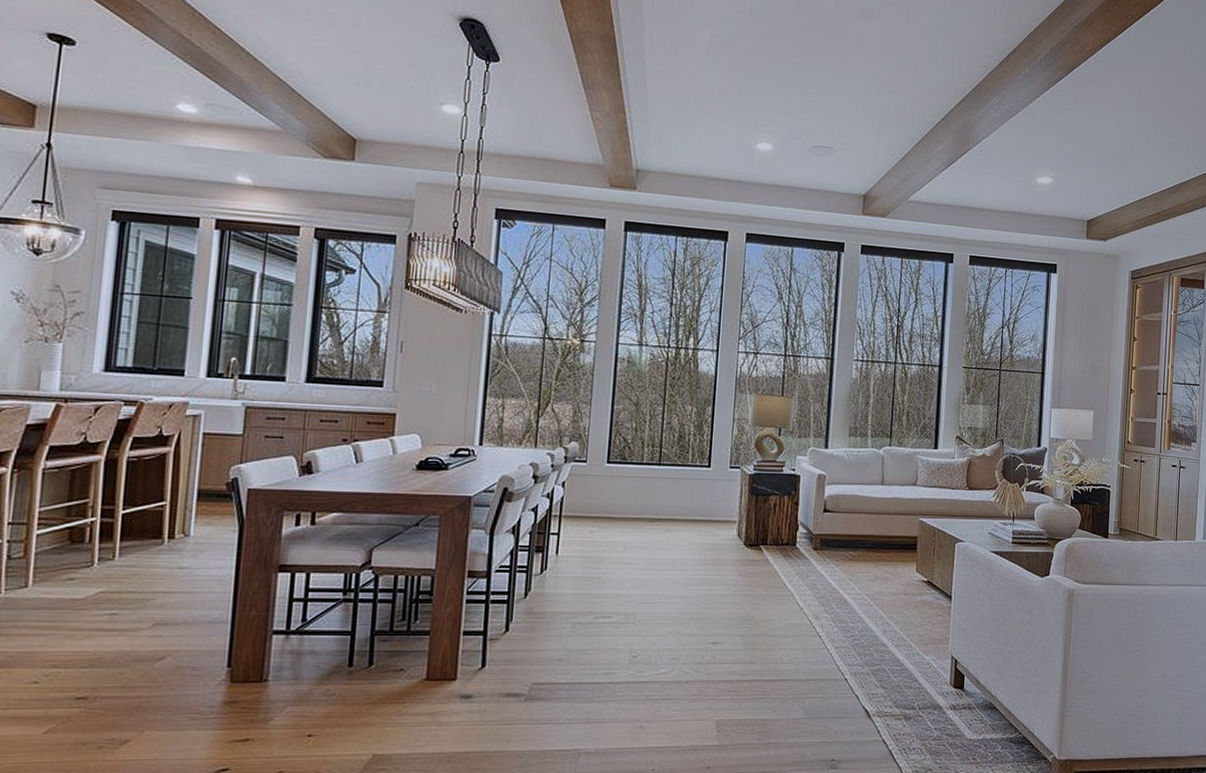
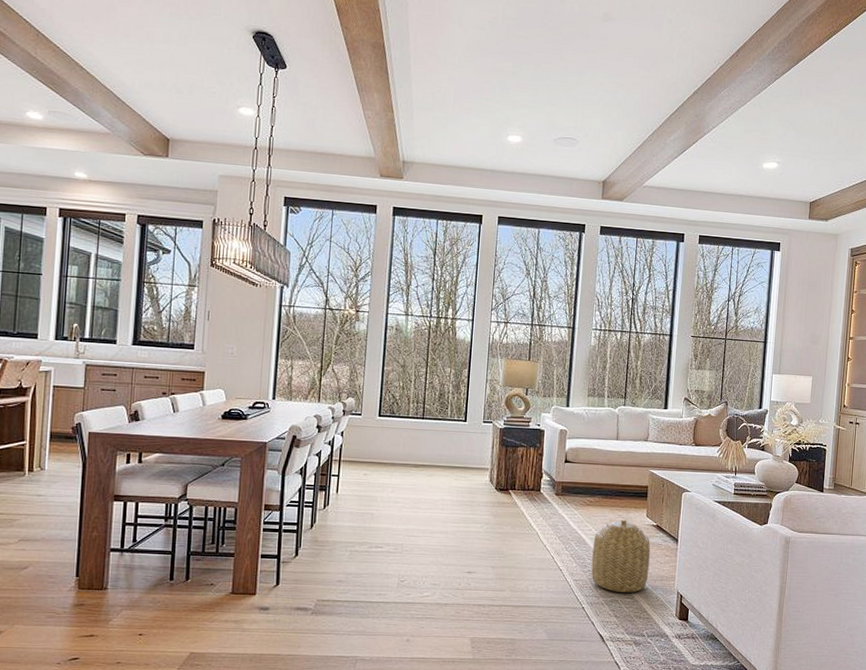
basket: none [854,576,921,661] -> present [591,520,651,594]

